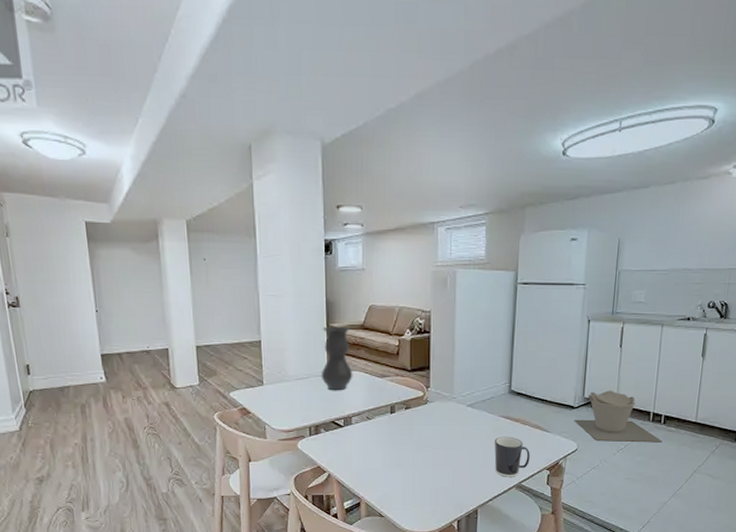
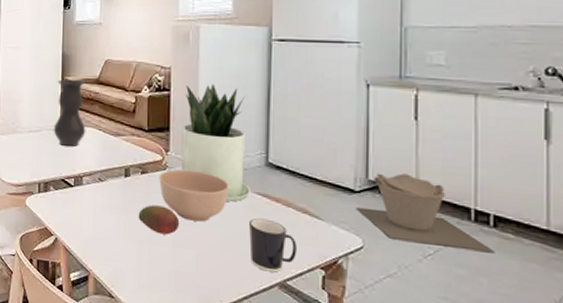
fruit: none [403,435,439,459] -> present [138,205,180,235]
bowl: none [421,402,480,445] -> present [159,169,230,222]
planter: none [440,325,497,425] -> present [181,84,252,202]

